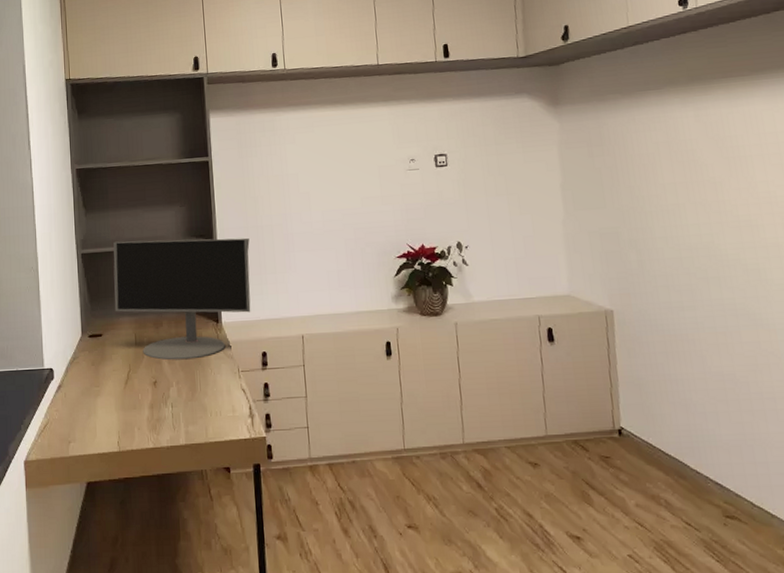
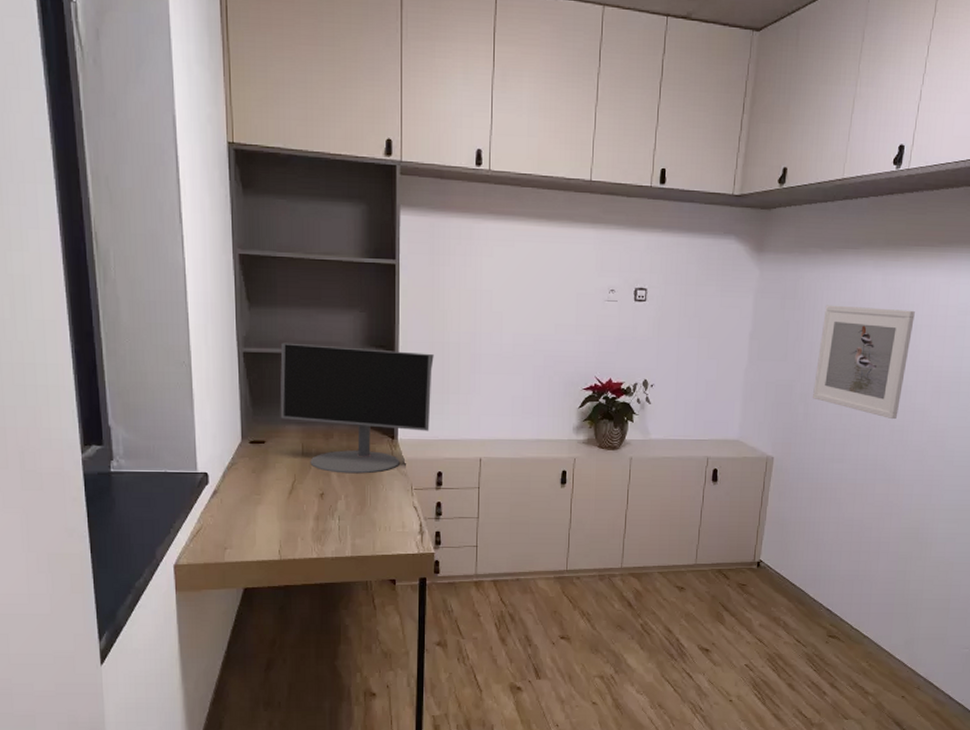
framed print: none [637,141,749,258] -> present [813,305,915,420]

